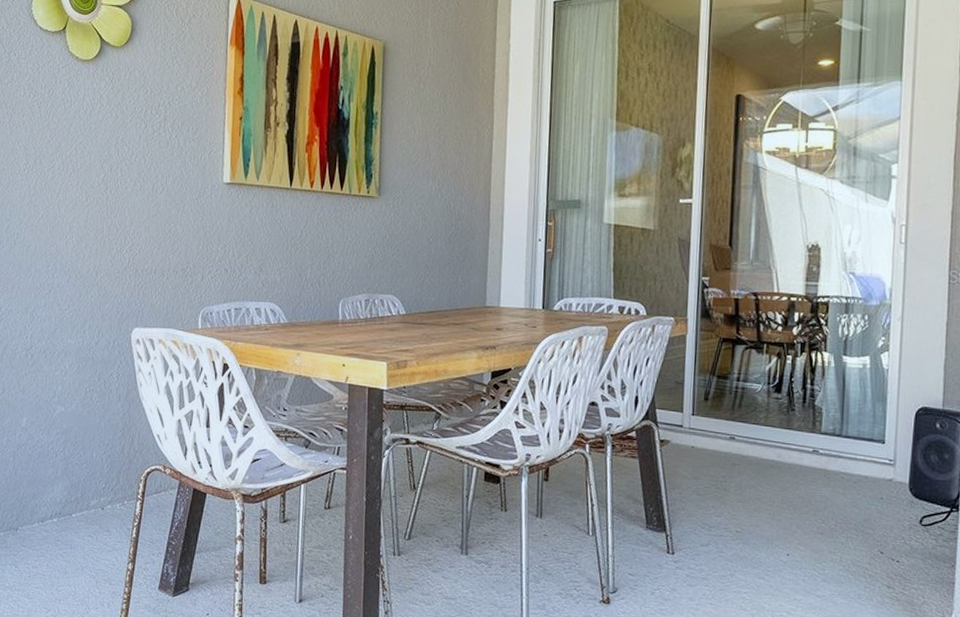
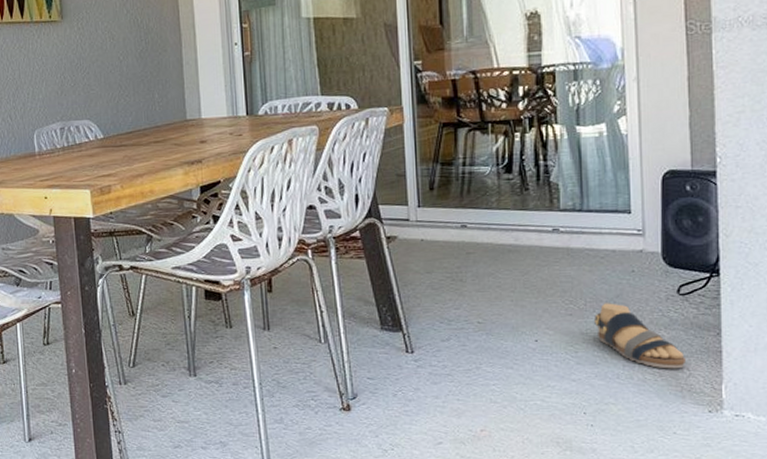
sandal: none [842,525,922,596] -> present [594,303,685,369]

